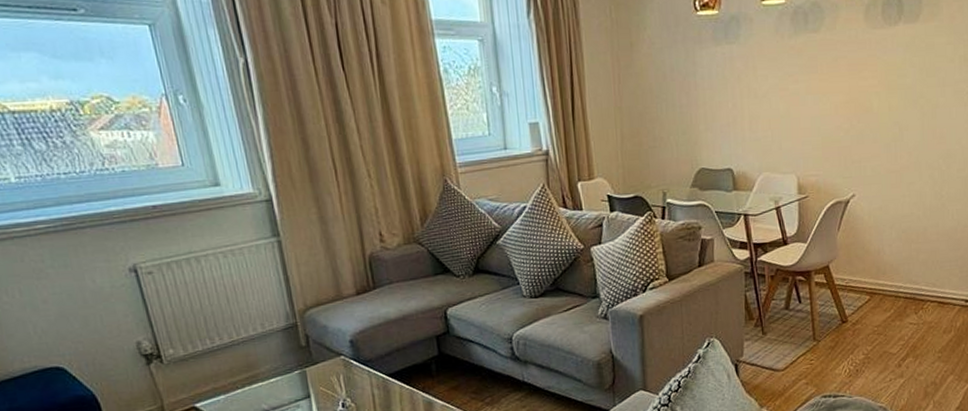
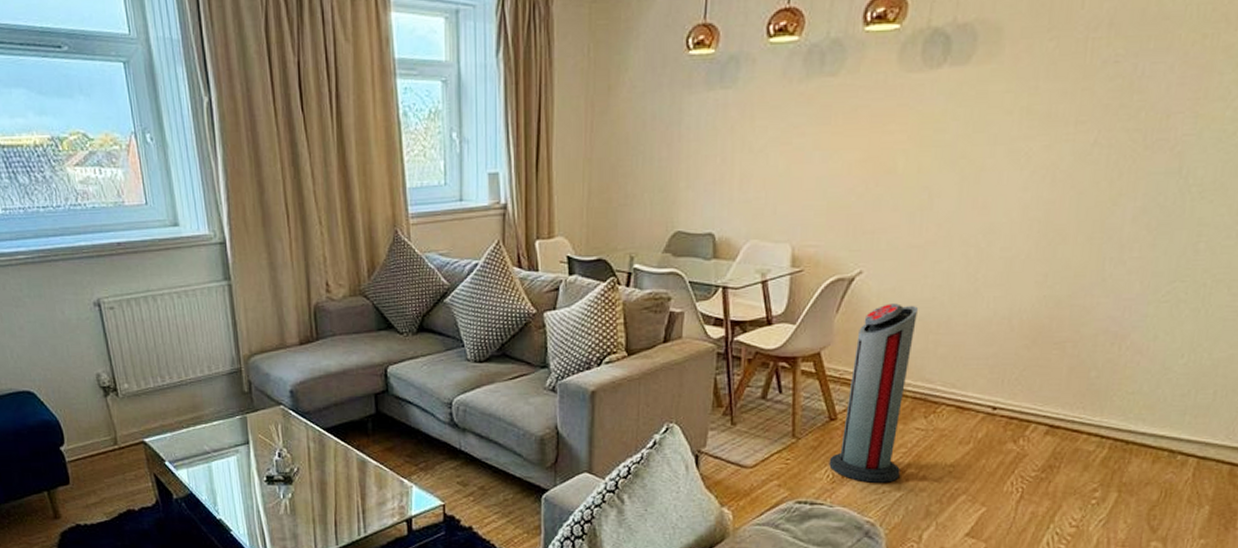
air purifier: none [845,220,902,374] -> present [829,303,919,483]

